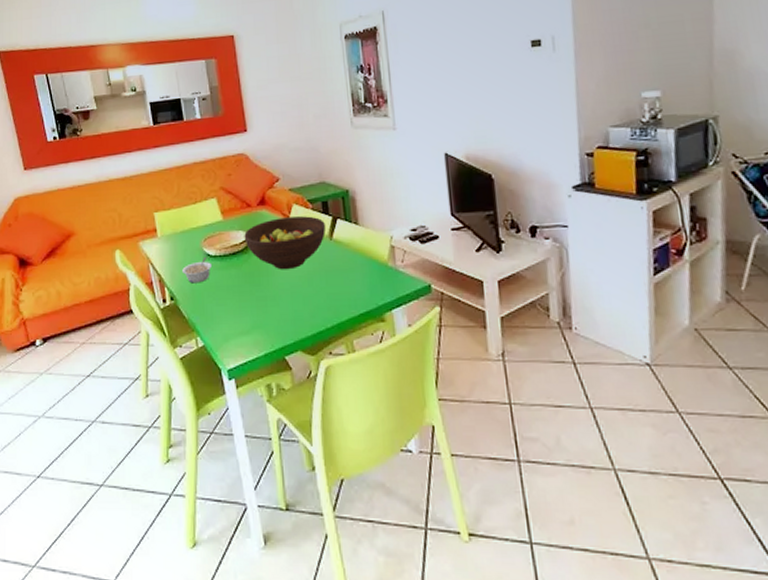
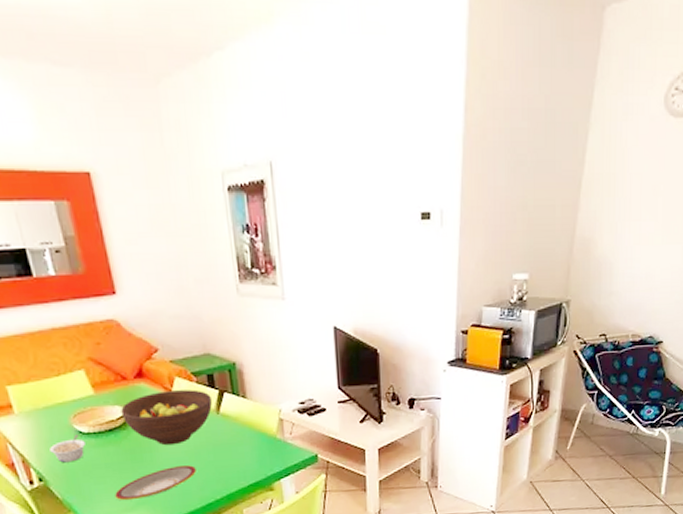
plate: none [233,291,309,324] -> present [115,465,196,501]

